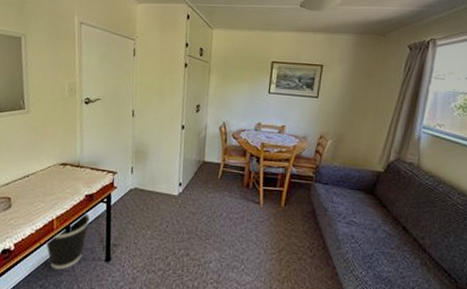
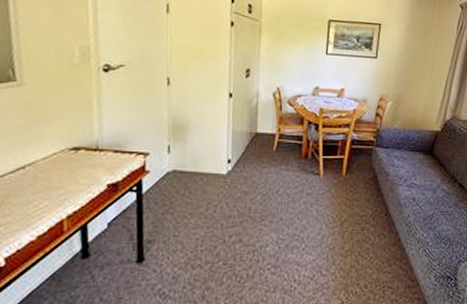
wastebasket: present [45,211,91,270] -> none [52,205,116,282]

